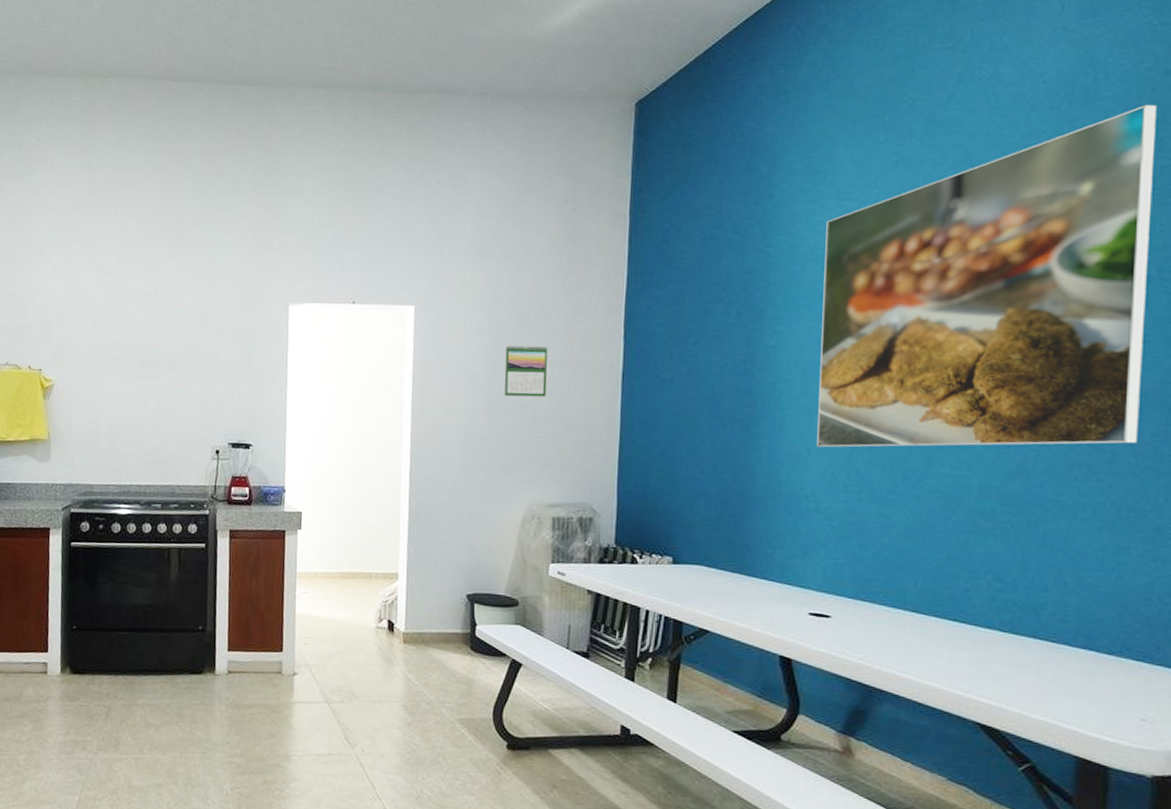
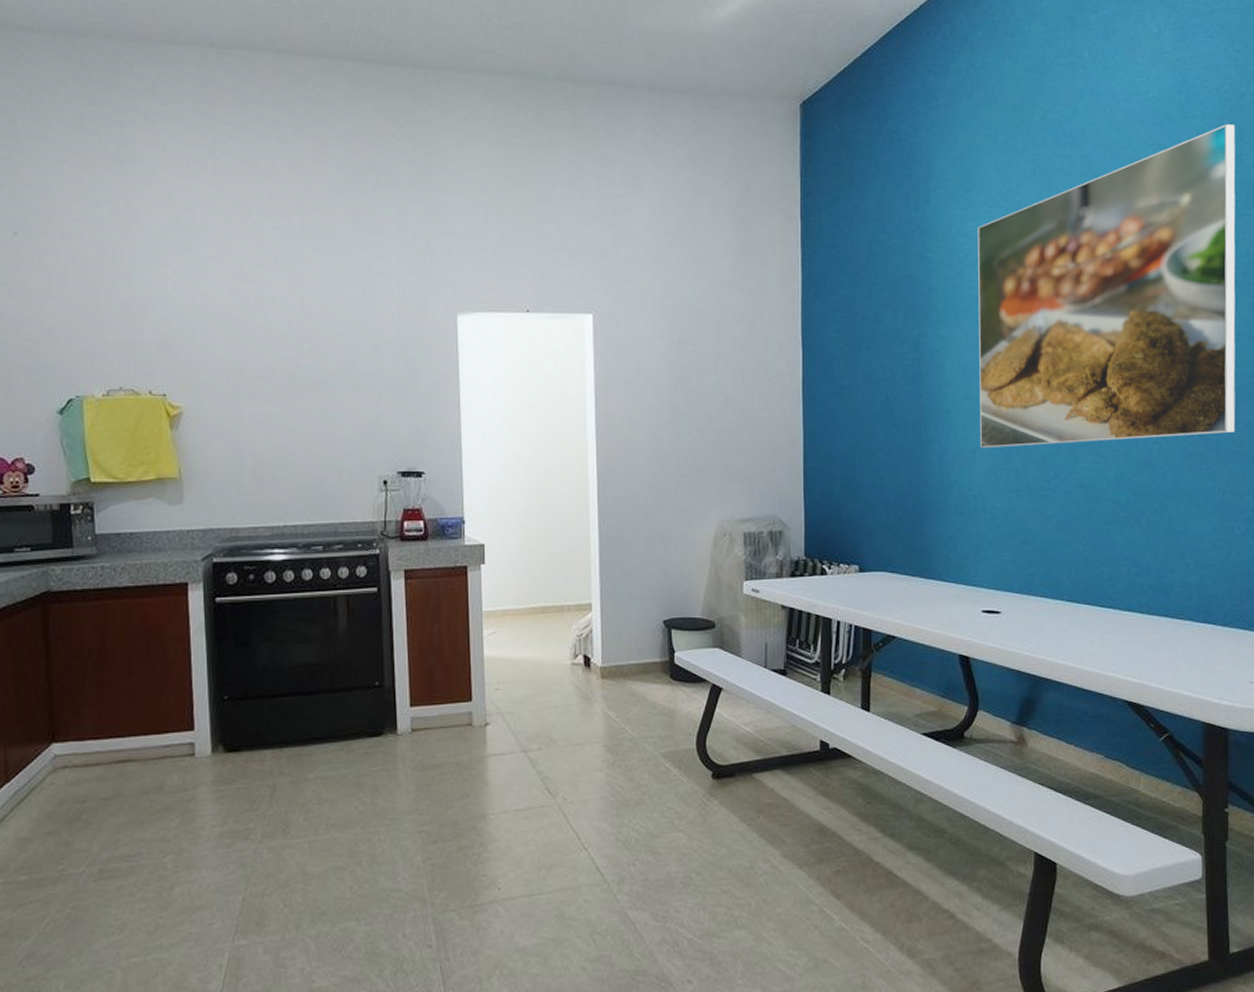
calendar: present [504,345,548,397] -> none [688,354,731,409]

